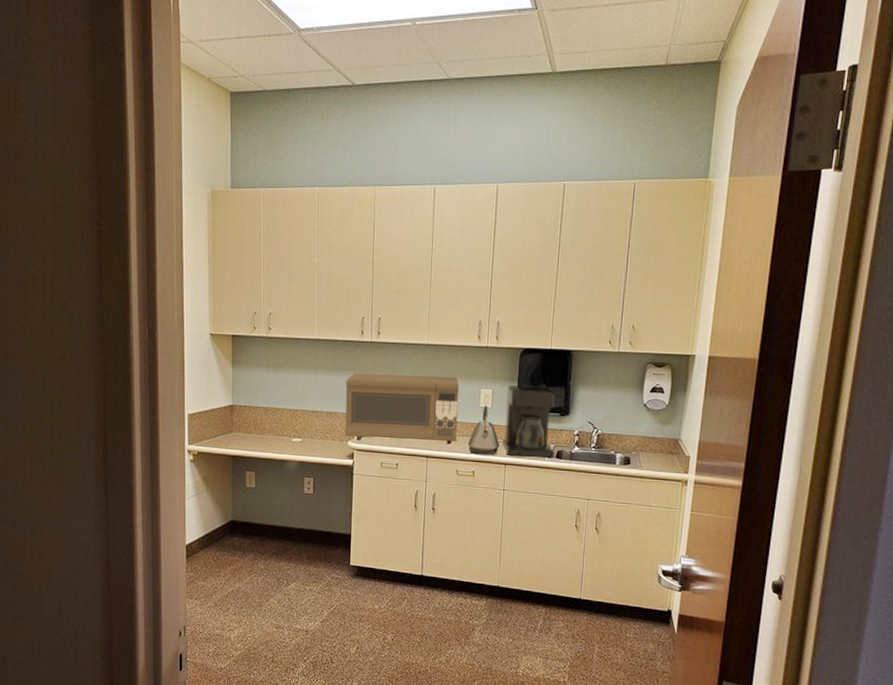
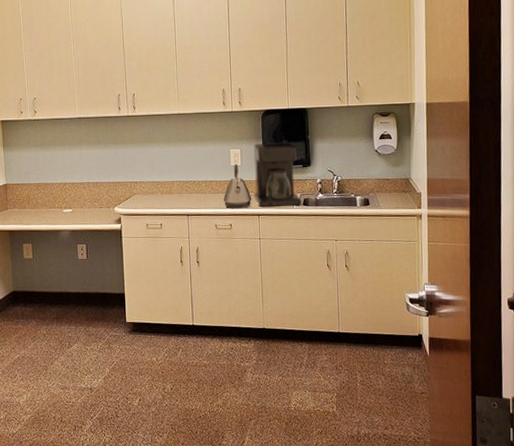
microwave: present [345,373,460,445] -> none [108,140,213,206]

